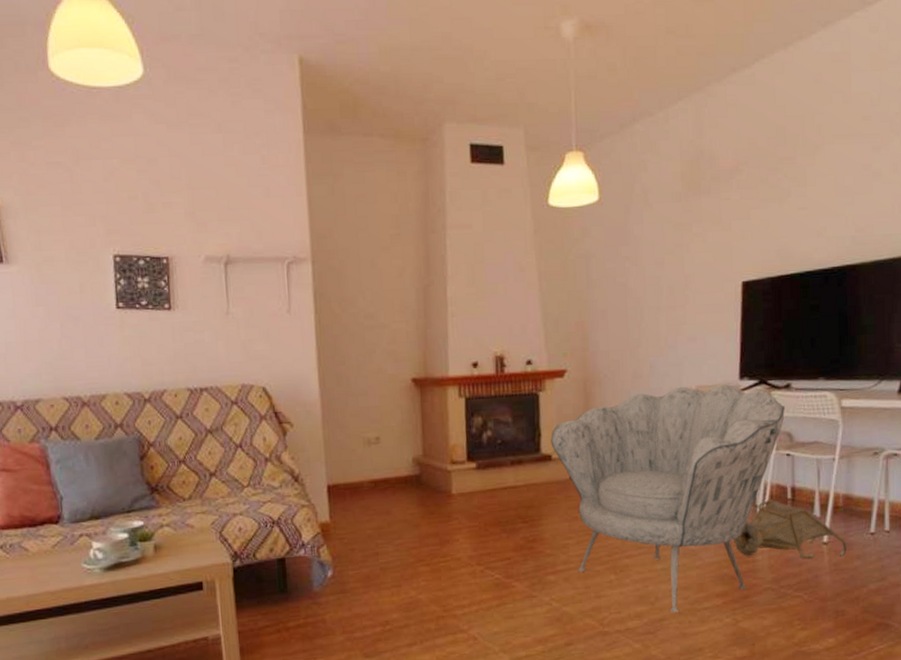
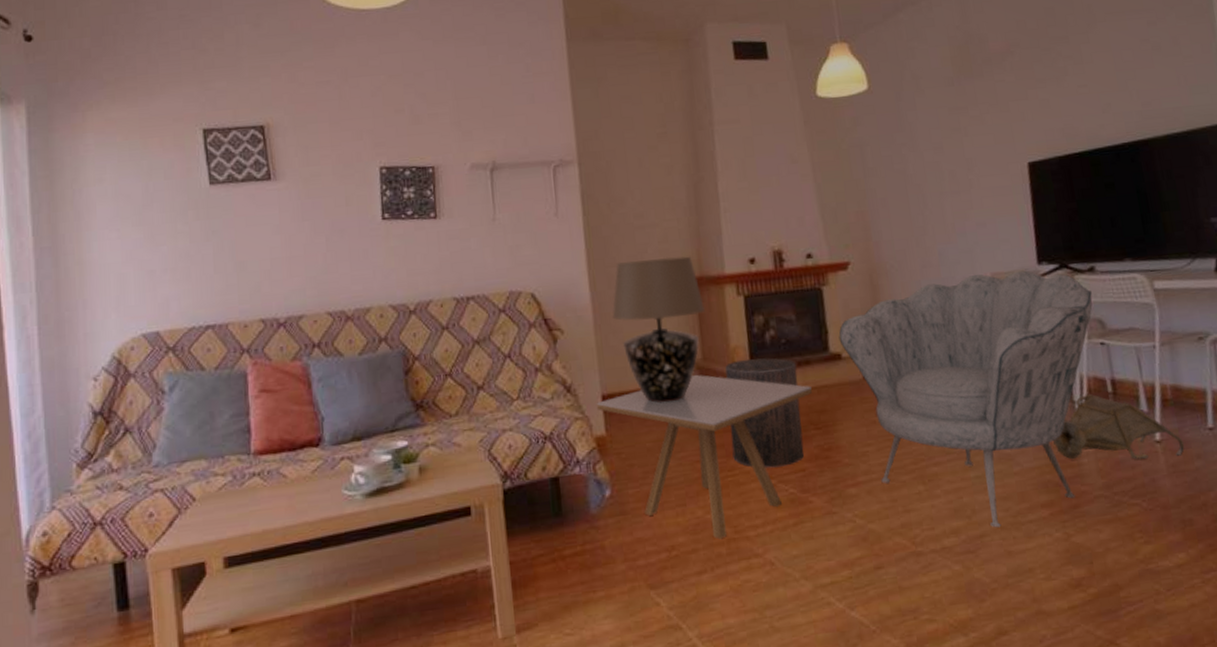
side table: none [321,469,522,617] -> present [596,374,812,540]
table lamp: none [340,357,428,495] -> present [612,256,705,403]
stool: none [444,456,511,556] -> present [725,357,804,469]

